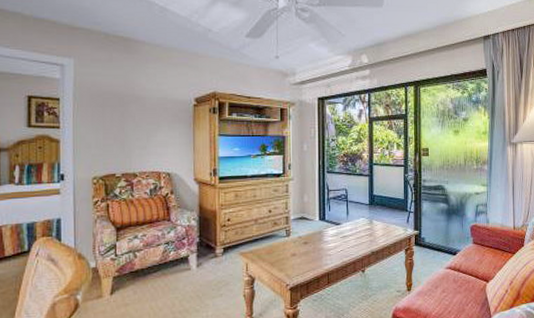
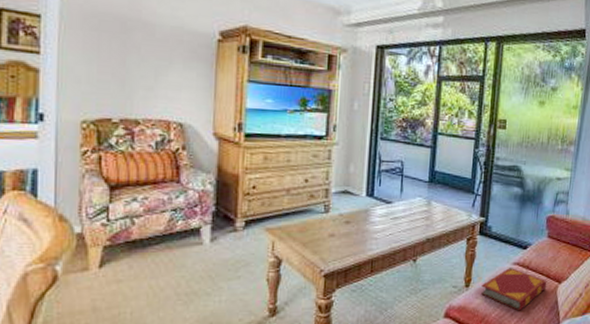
hardback book: none [421,272,477,309] -> present [481,268,547,311]

